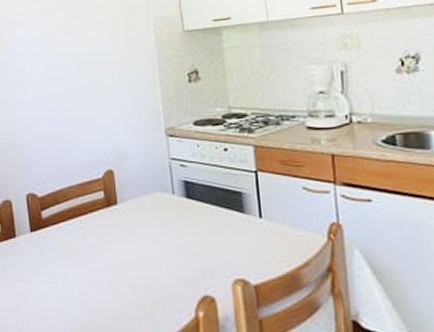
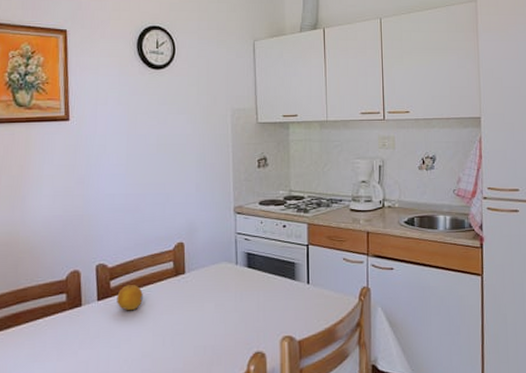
fruit: none [49,216,76,244] -> present [117,285,143,311]

